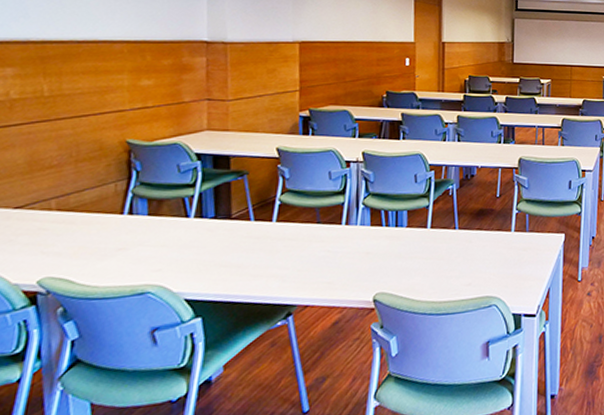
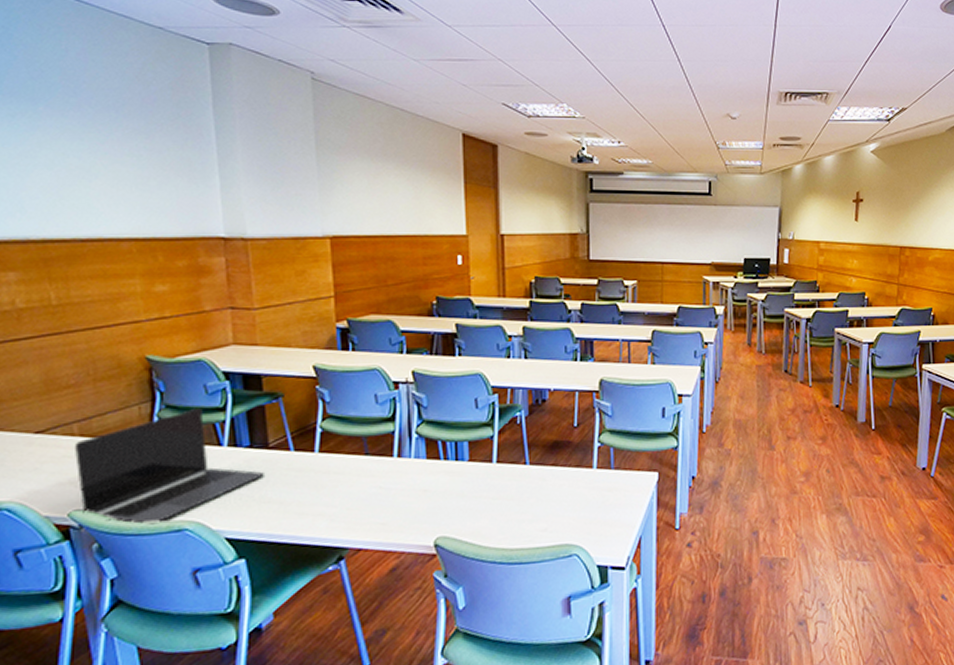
laptop: none [49,185,227,289] -> present [74,409,266,525]

